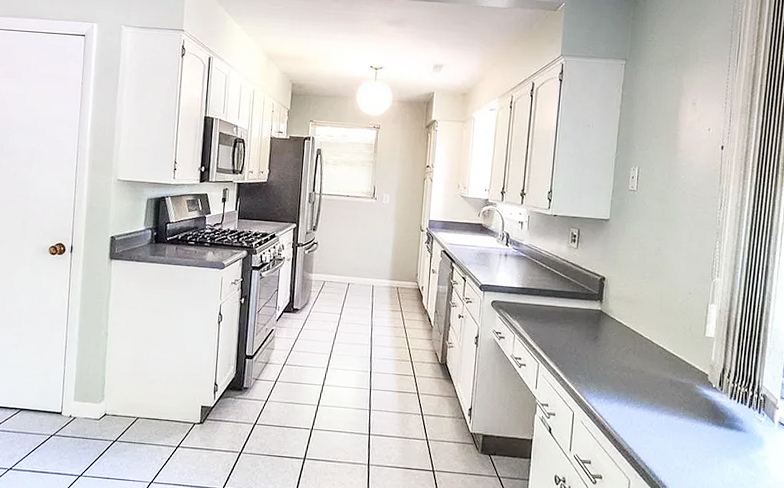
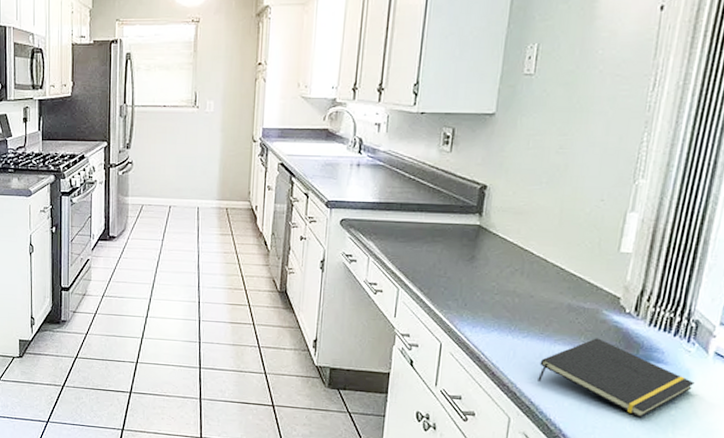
notepad: none [650,409,766,479] -> present [538,338,695,418]

